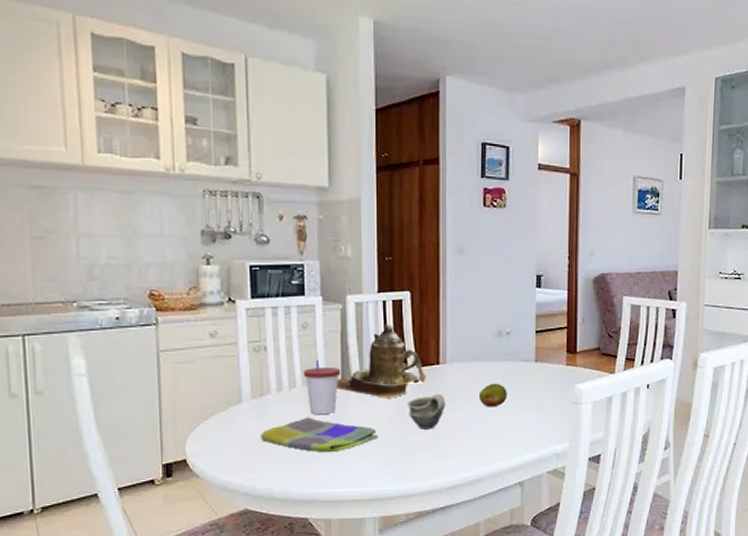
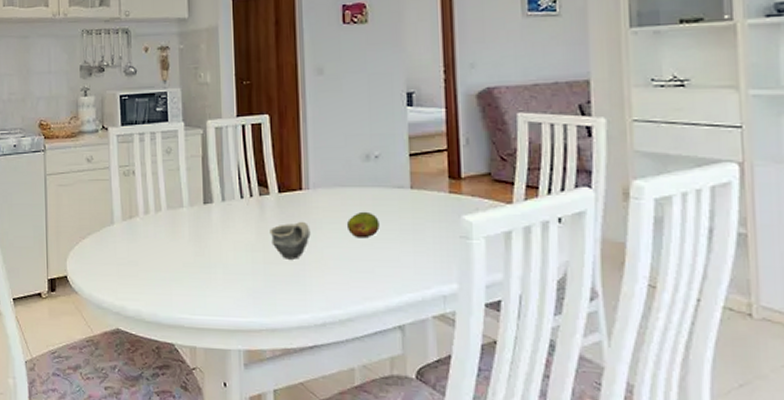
dish towel: present [261,417,379,453] -> none [130,240,241,278]
cup: present [303,359,341,415] -> none [168,183,203,239]
teapot: present [337,324,426,400] -> none [199,149,288,226]

